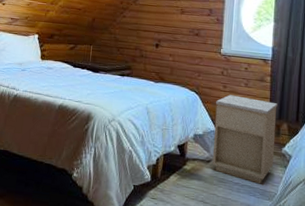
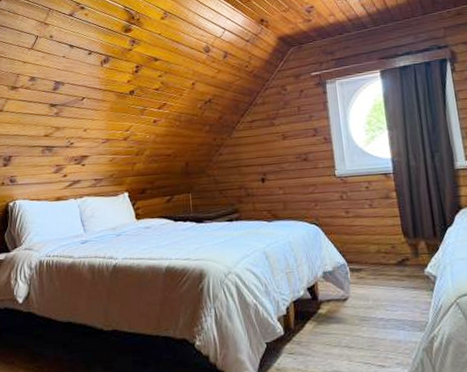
nightstand: present [212,95,278,184] -> none [339,219,418,315]

